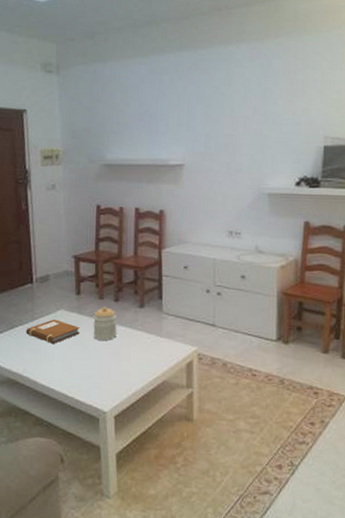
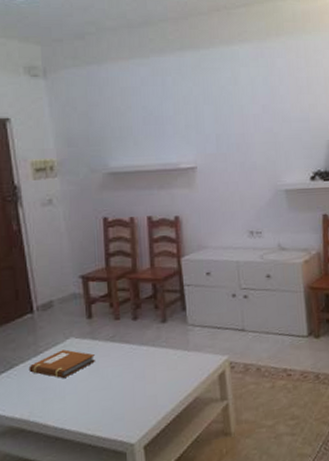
jar: present [93,306,117,340] -> none [110,327,139,366]

